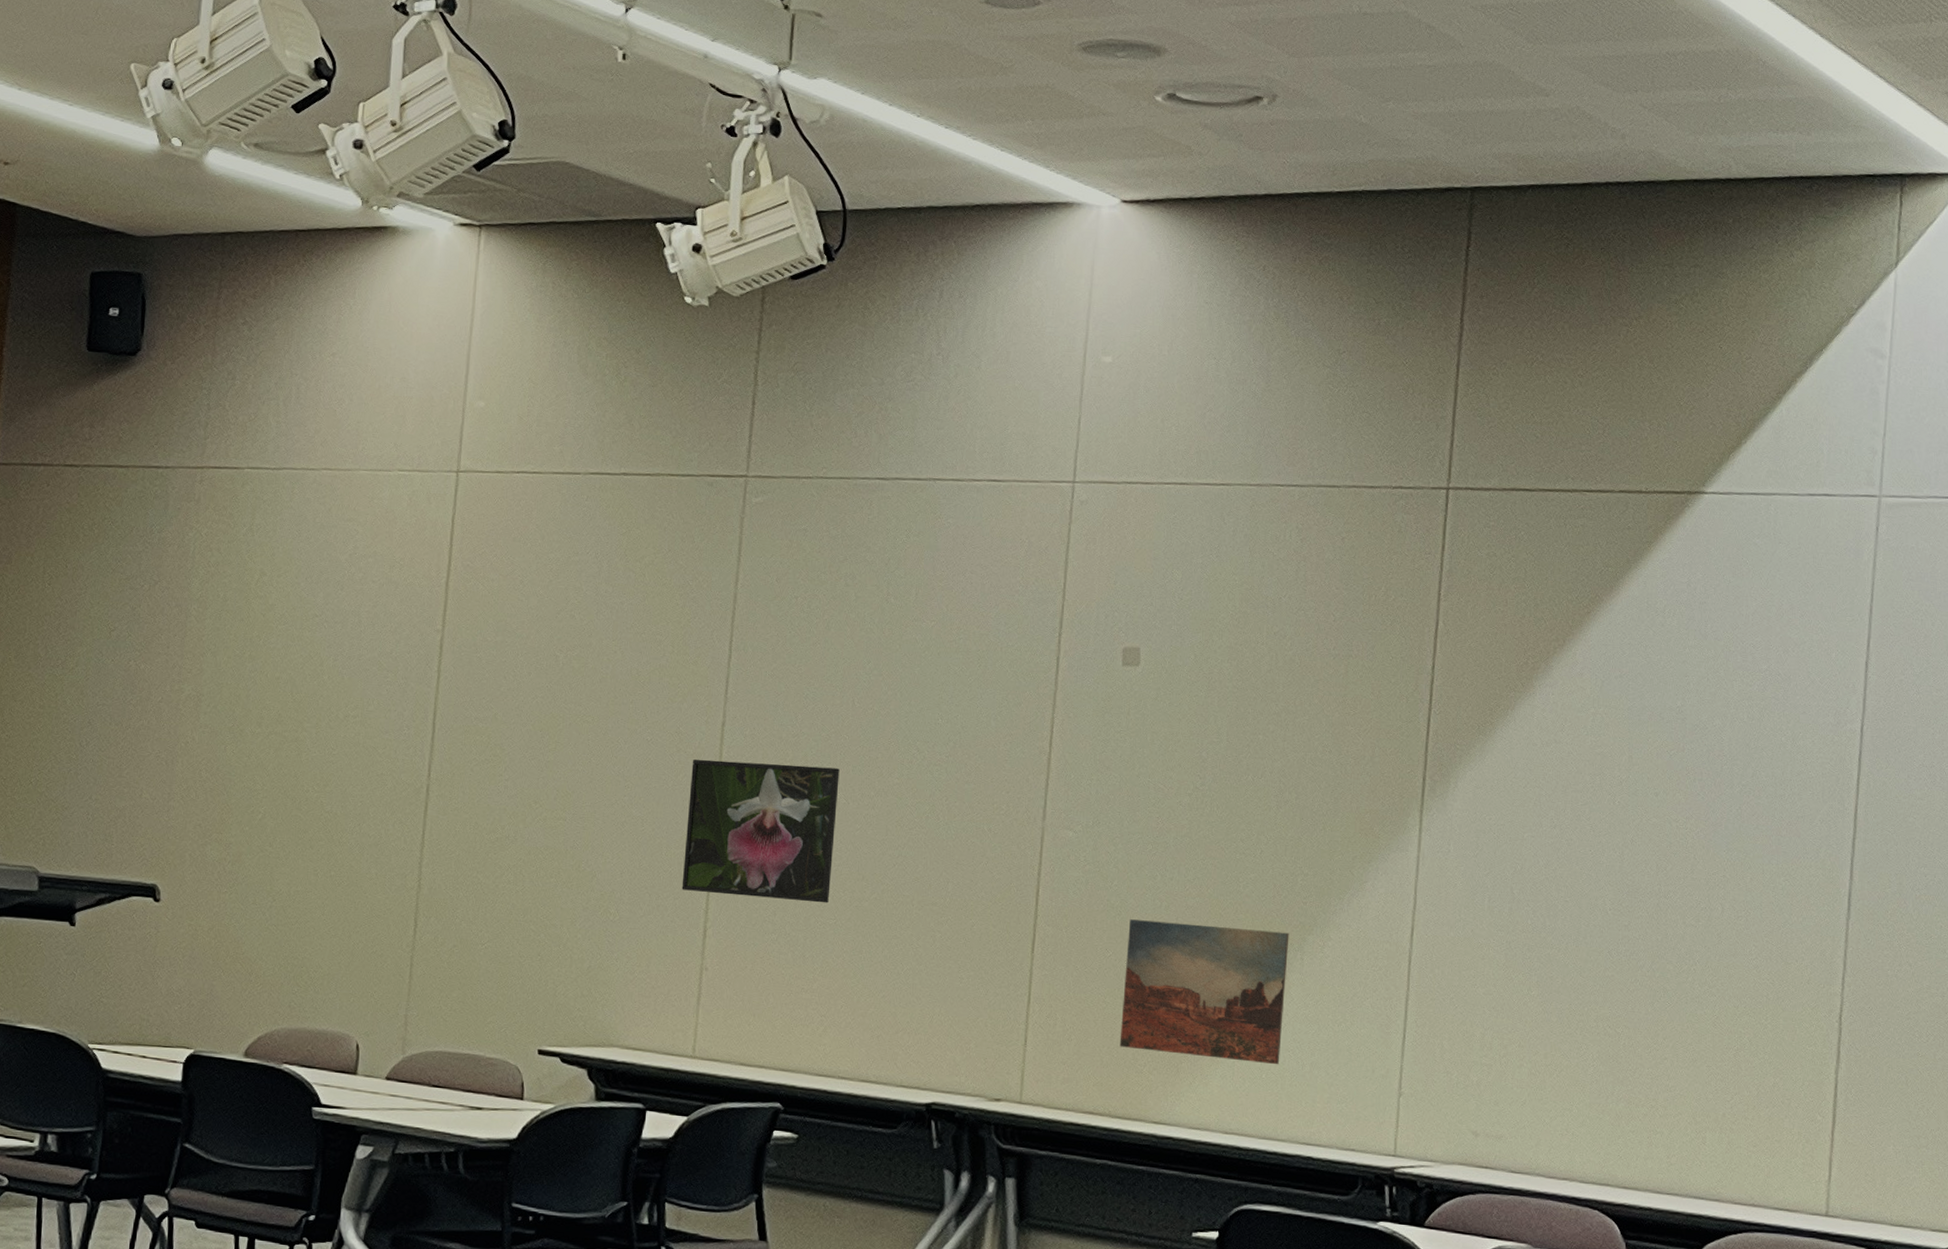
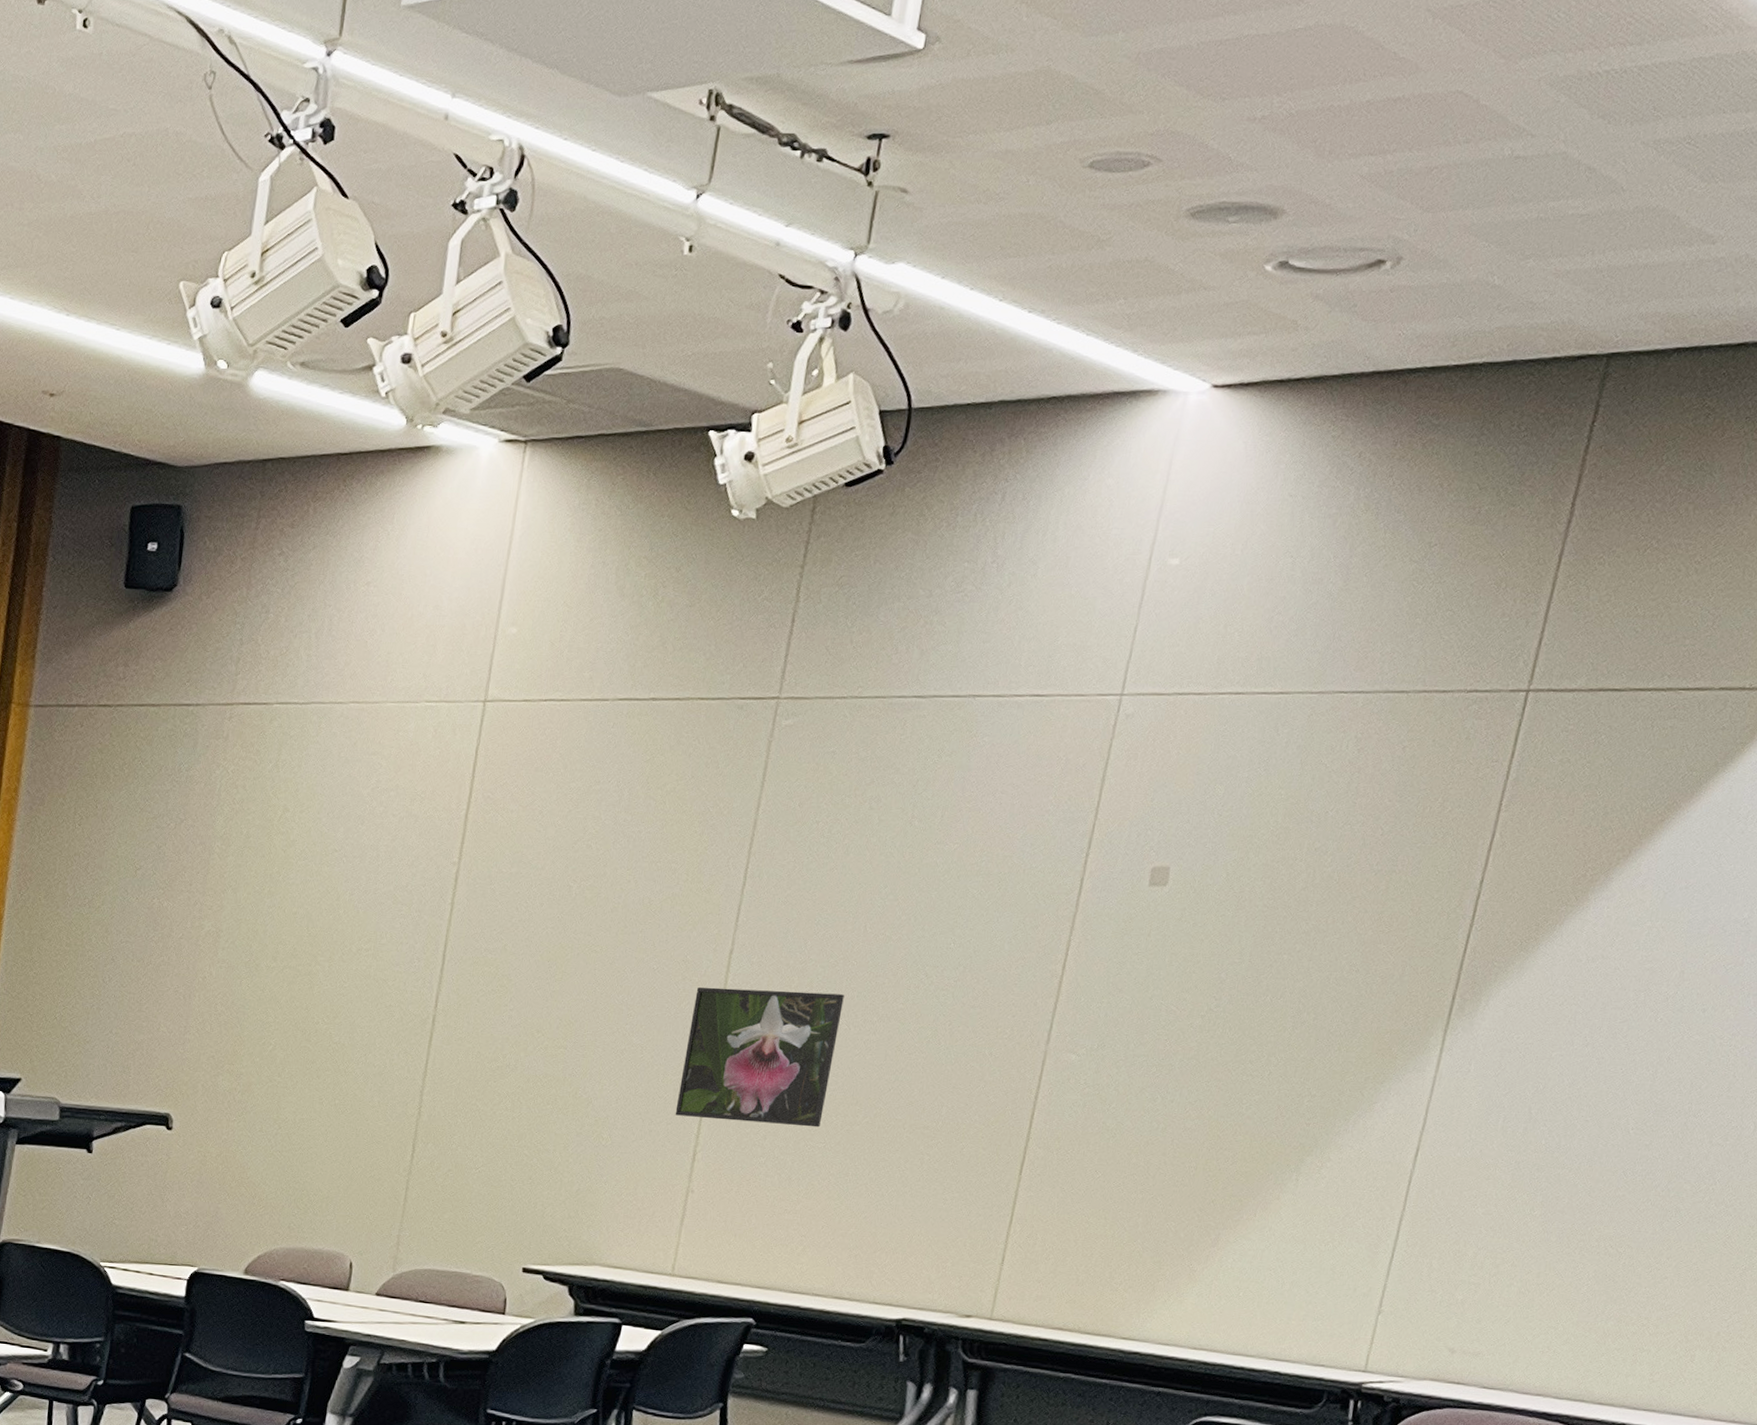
wall art: present [1119,919,1289,1065] -> none [1097,1141,1288,1284]

